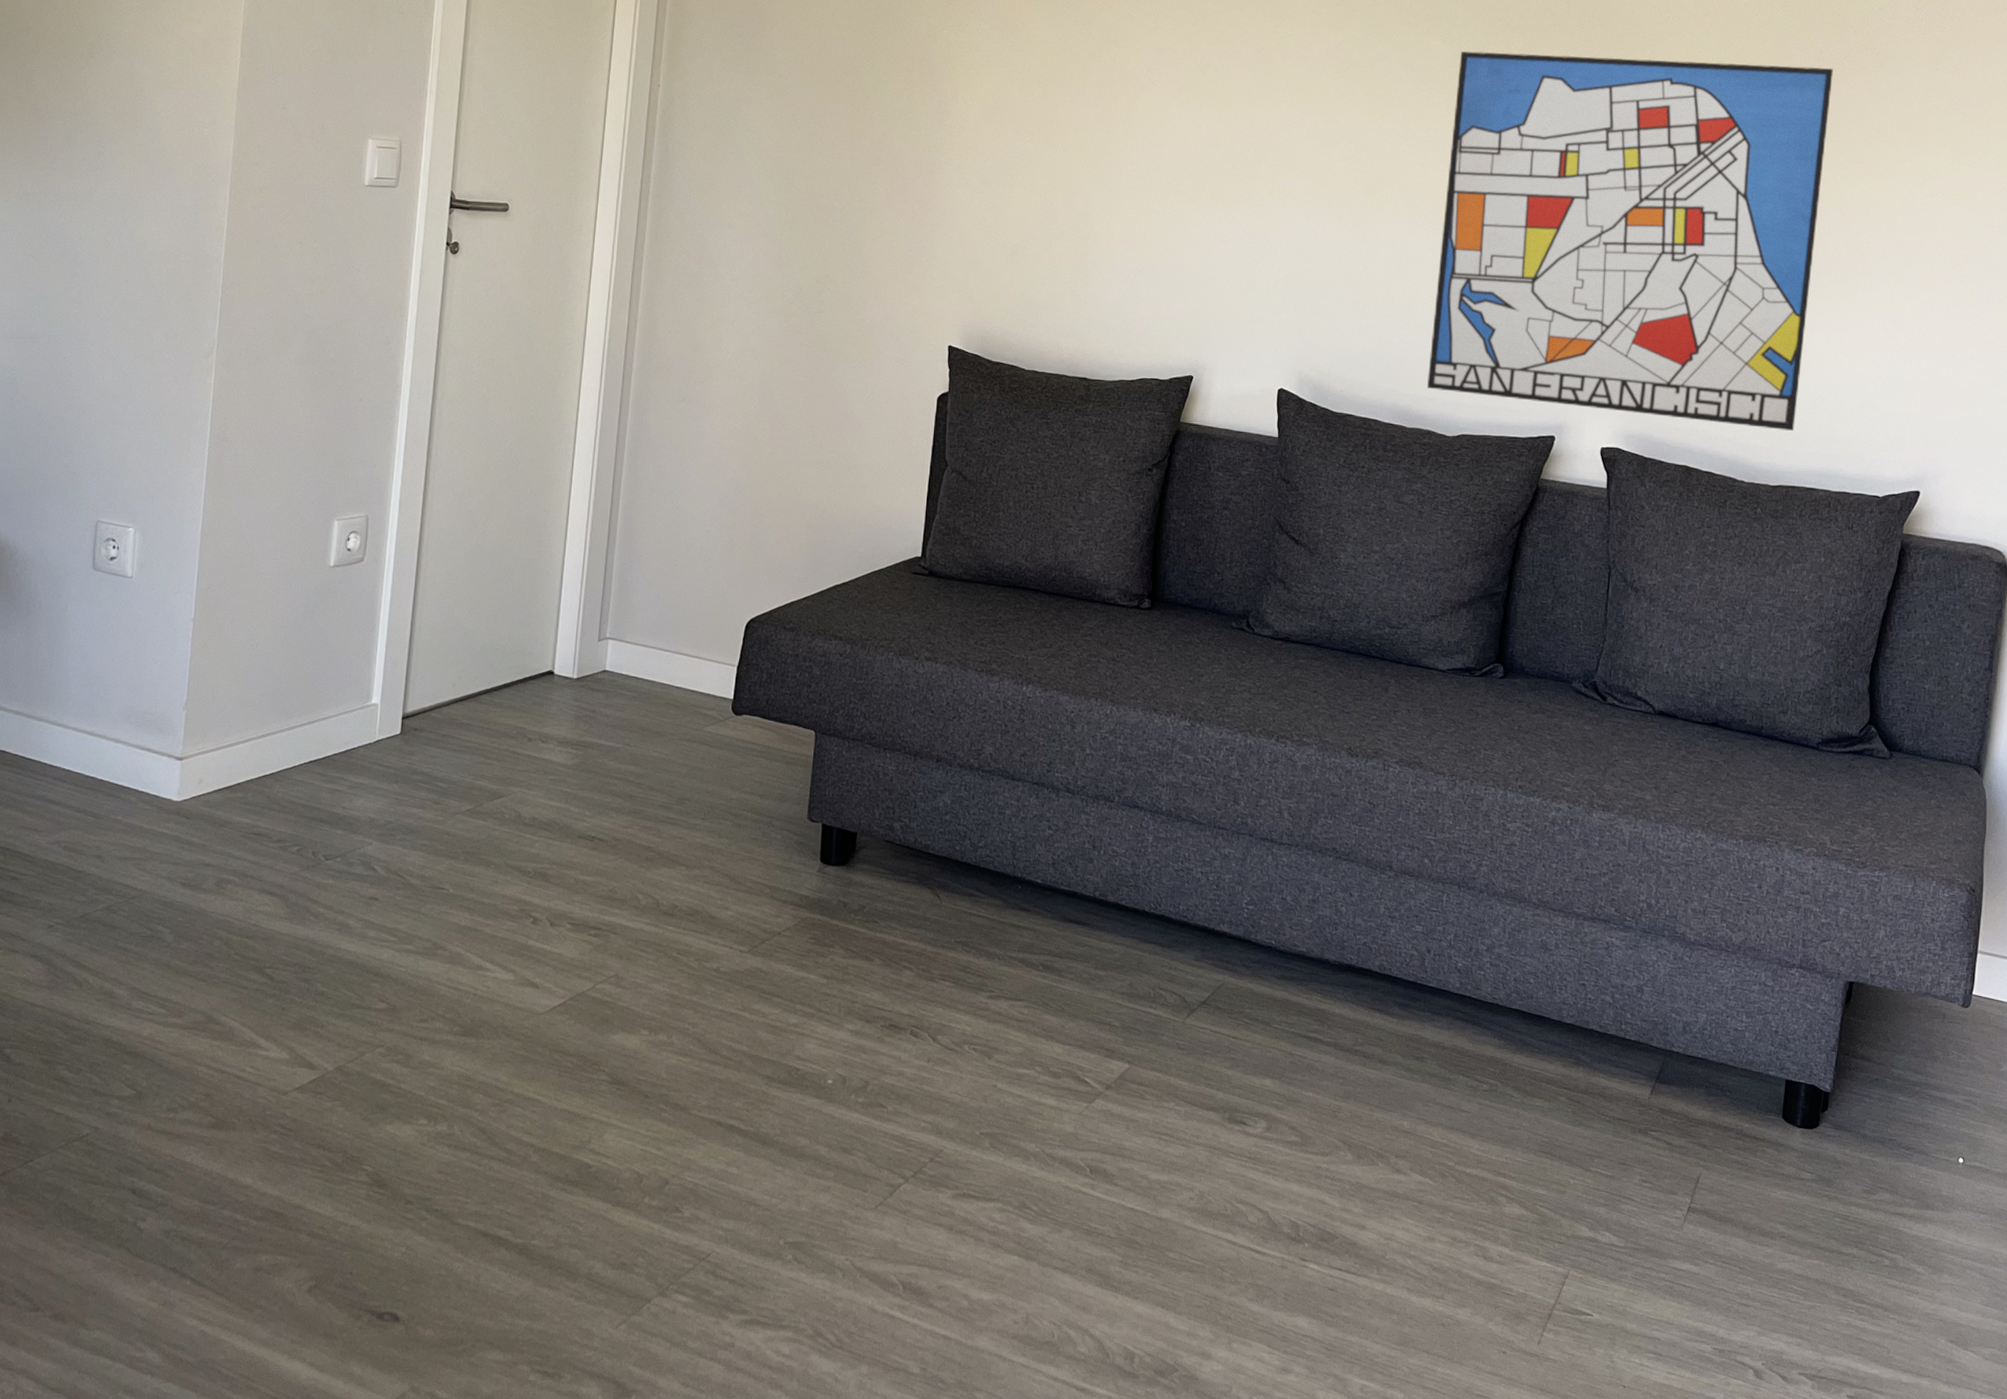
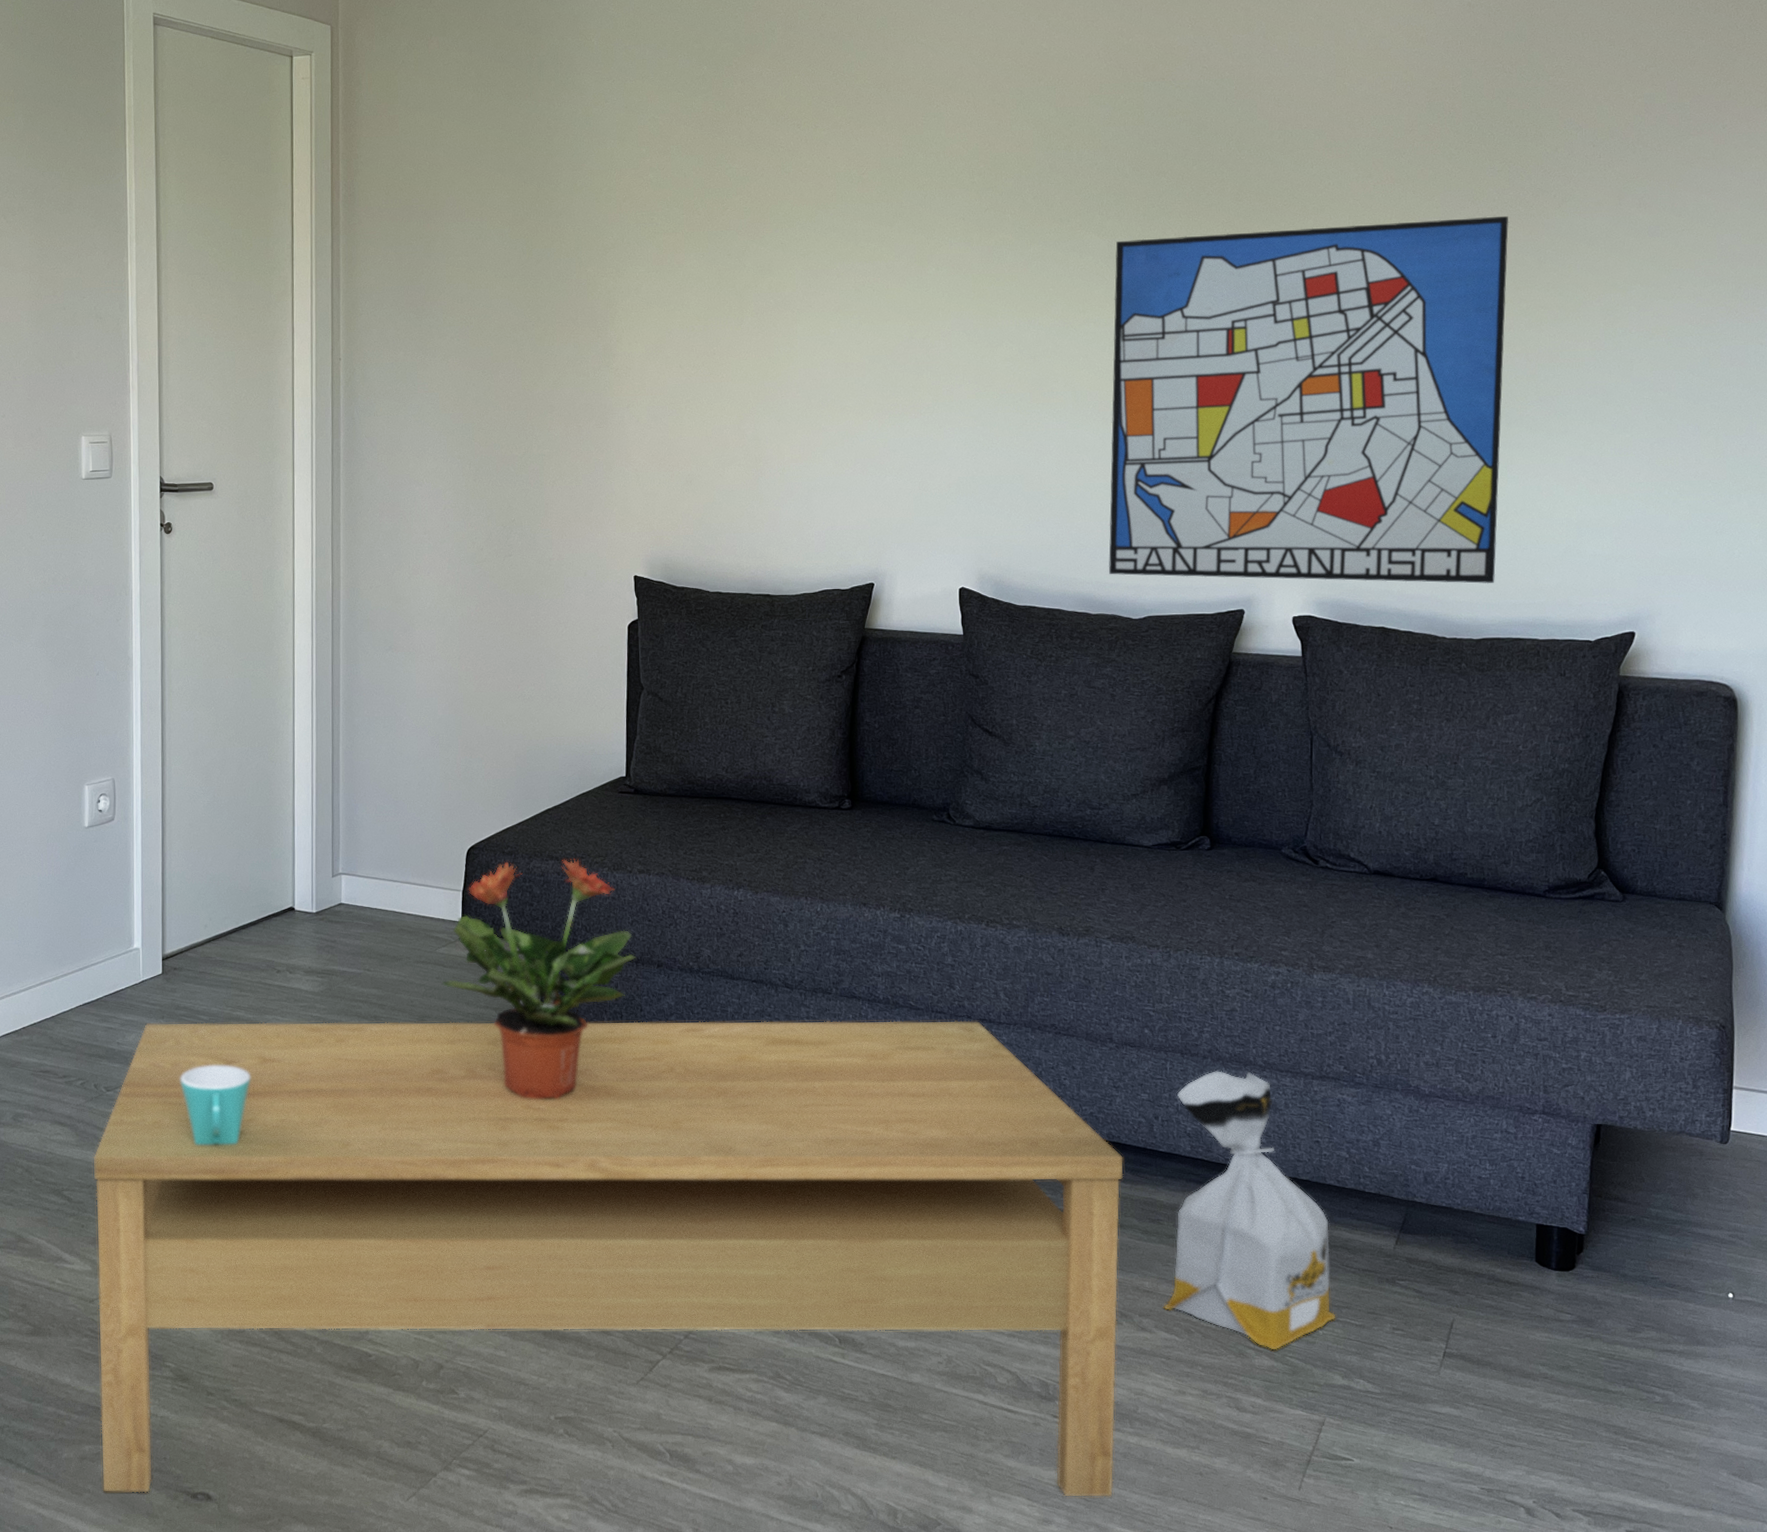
coffee table: none [277,788,1393,1346] -> present [93,1021,1124,1497]
mug: none [409,838,488,927] -> present [180,1065,251,1146]
potted plant: none [706,638,915,897] -> present [442,859,637,1100]
bag: none [1420,906,1588,1199] -> present [1163,1071,1336,1350]

